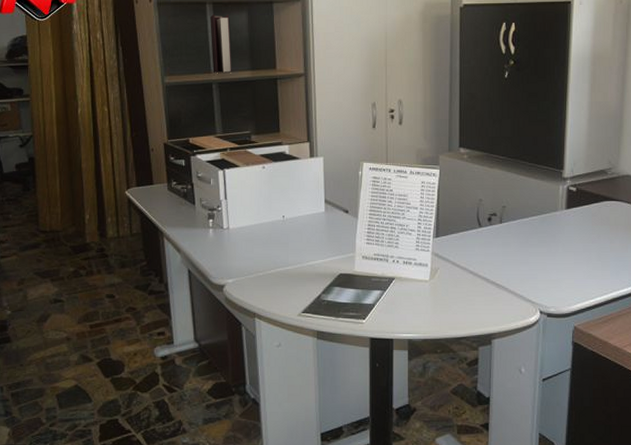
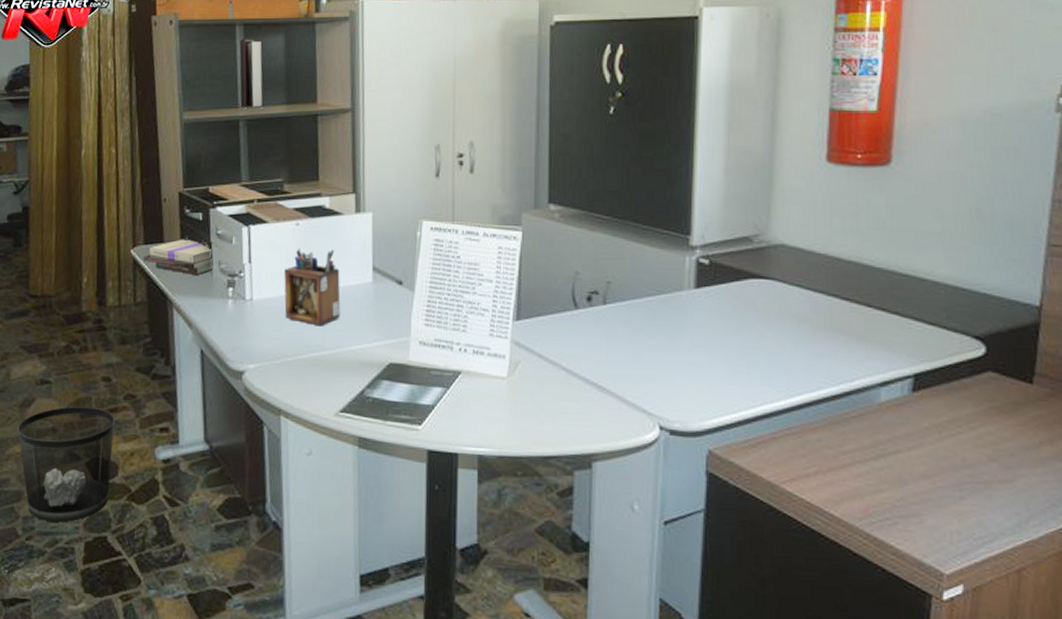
waste bin: none [36,318,120,411] -> present [17,406,116,522]
books: none [137,181,195,211] -> present [144,239,213,276]
desk organizer: none [254,186,300,248] -> present [284,247,341,327]

